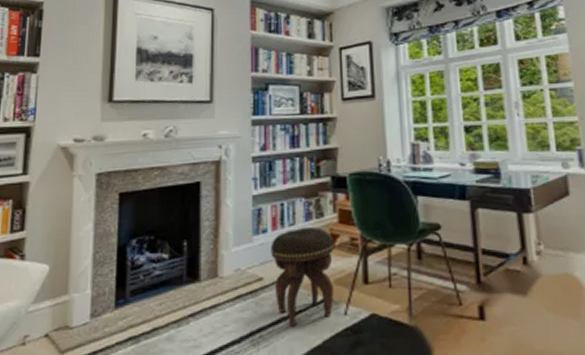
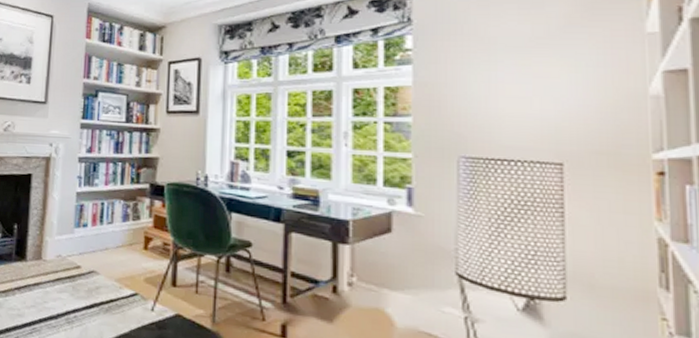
footstool: present [270,227,335,327] -> none [89,227,148,313]

